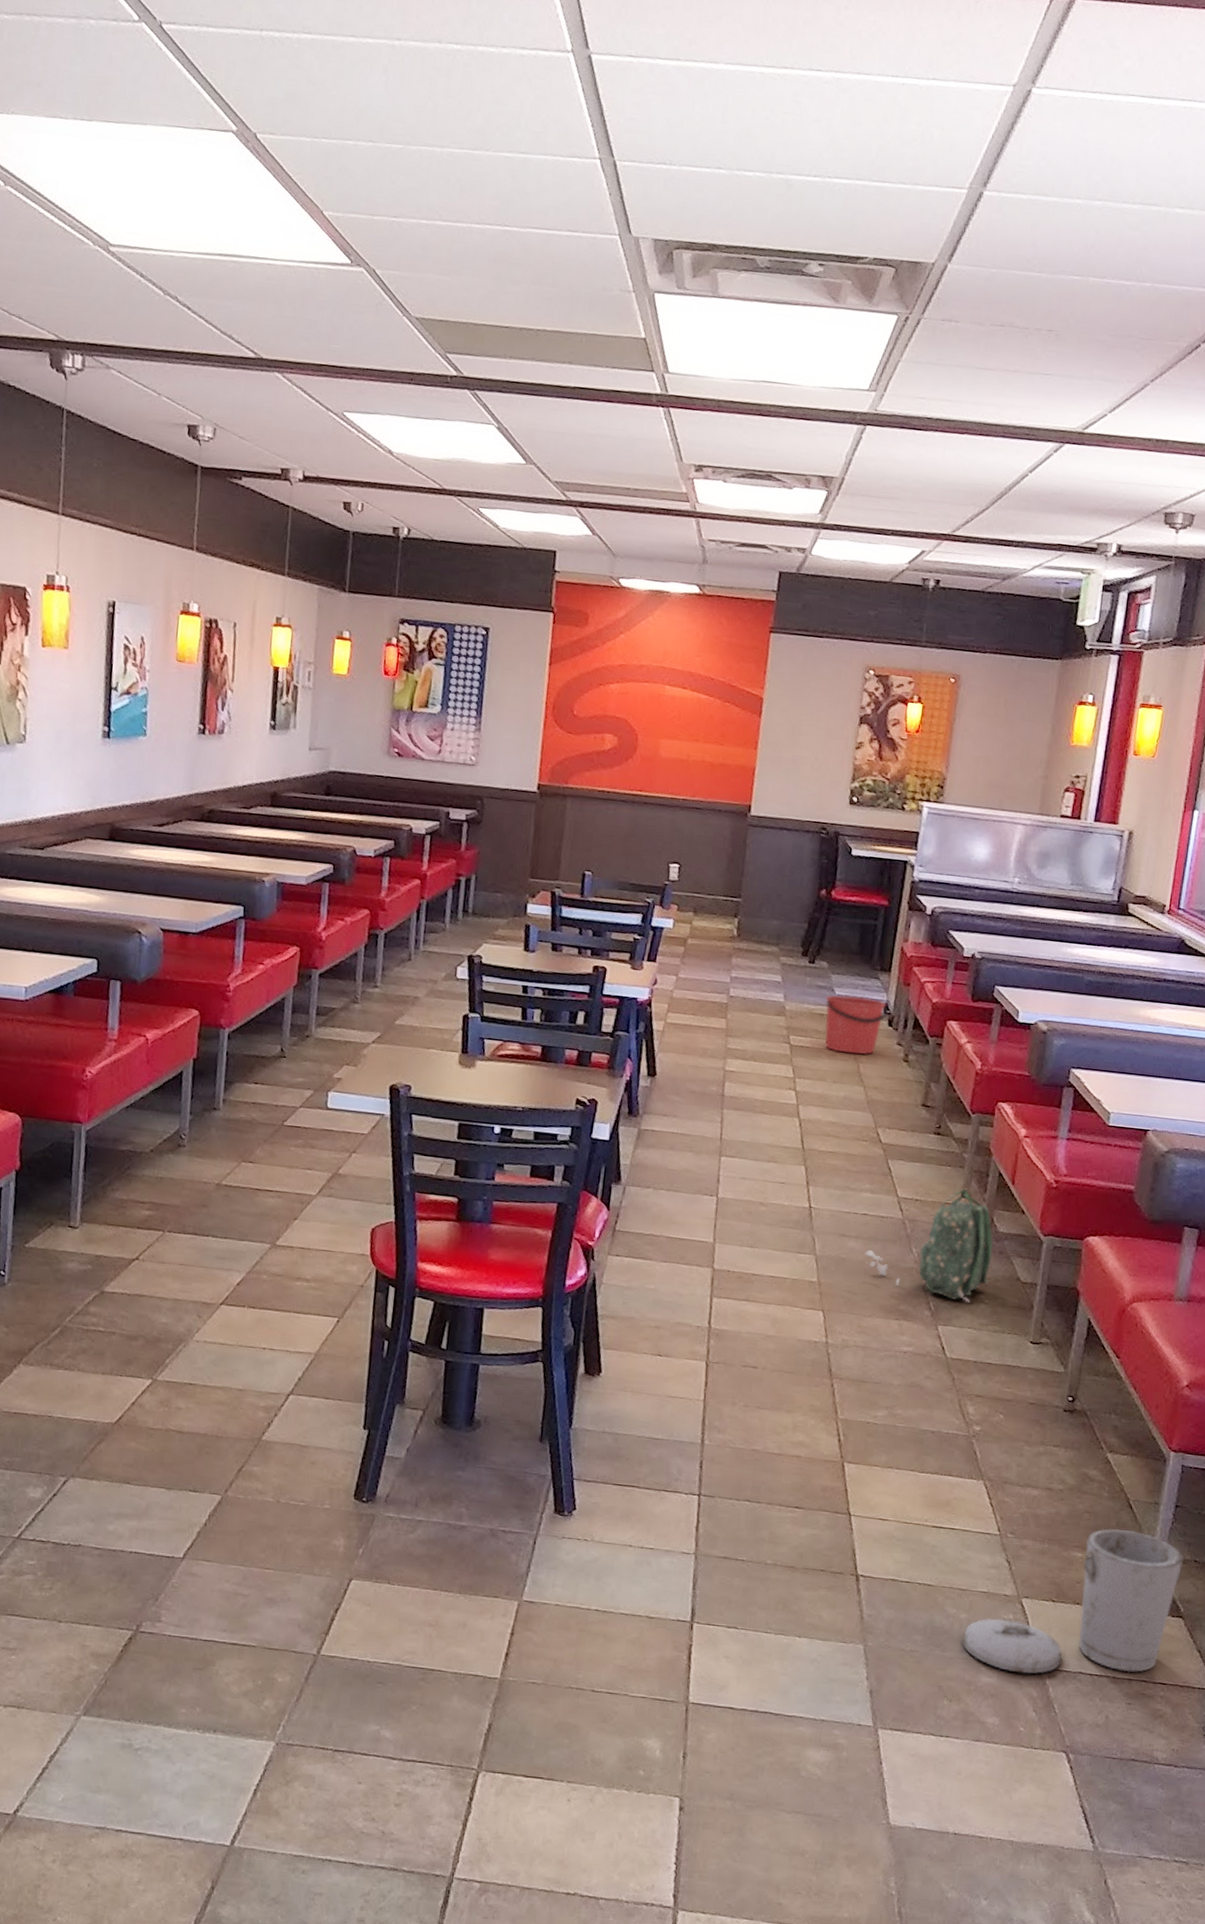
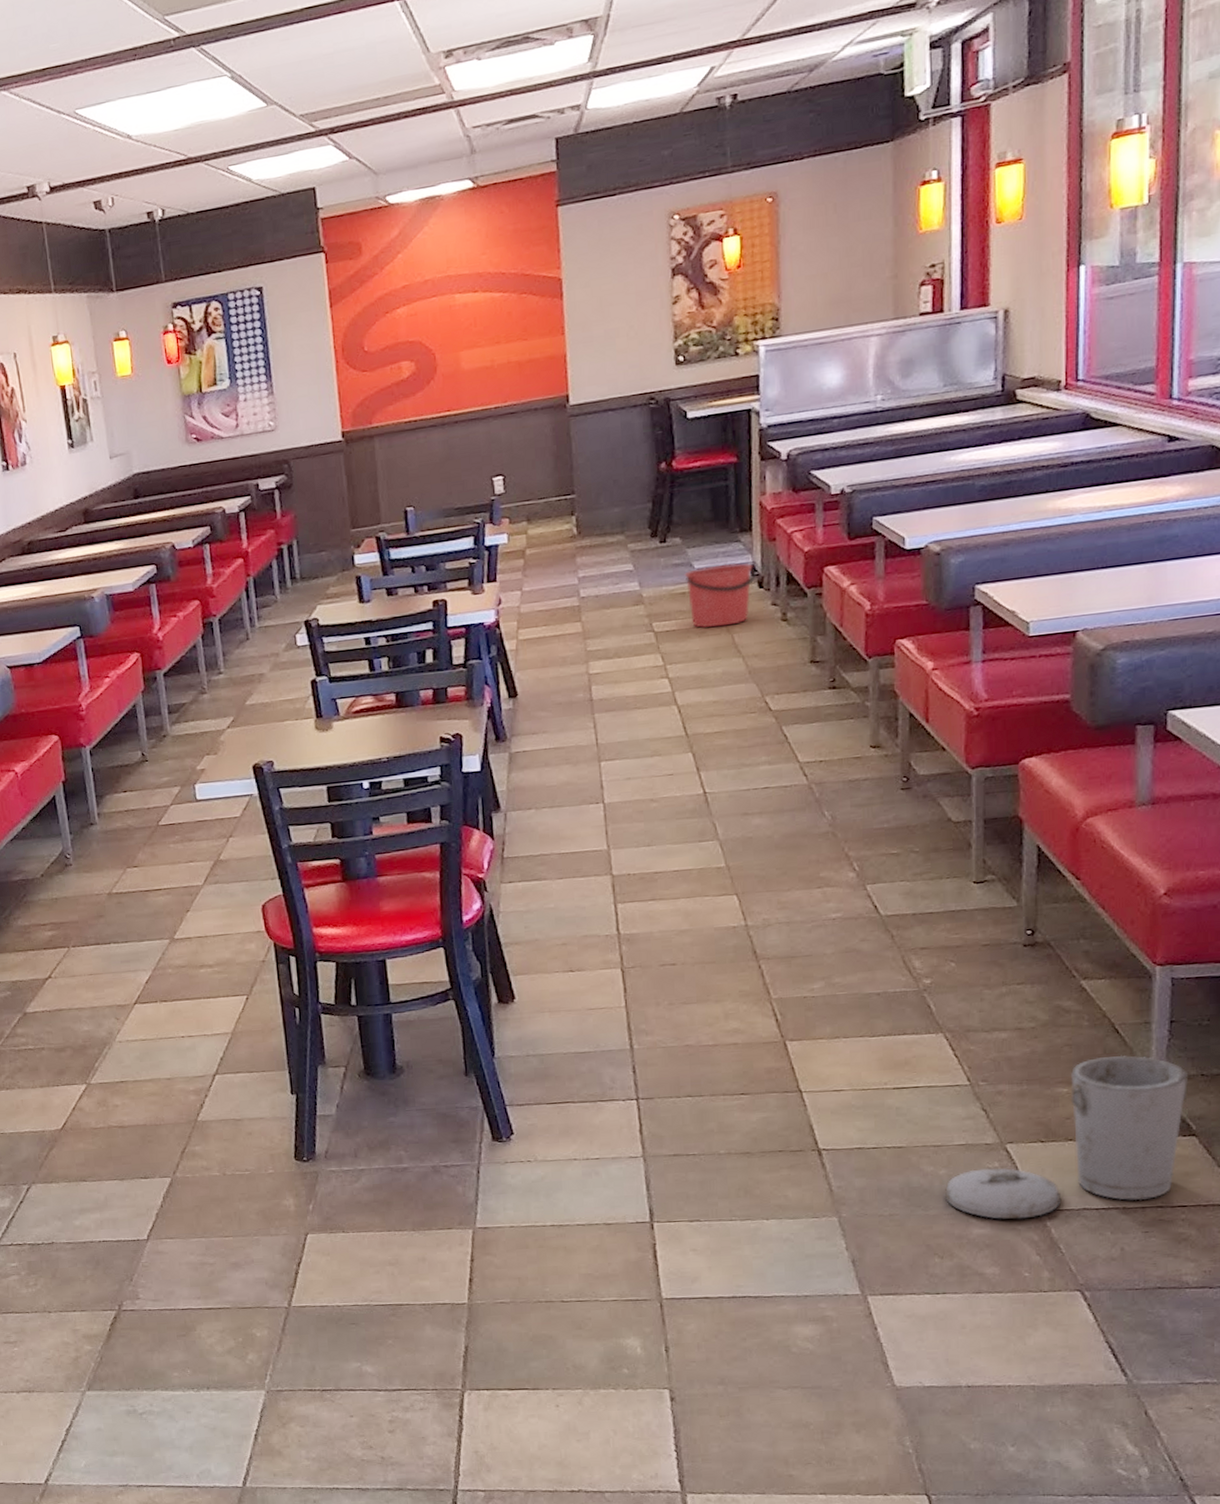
backpack: present [865,1188,994,1303] -> none [772,738,916,857]

